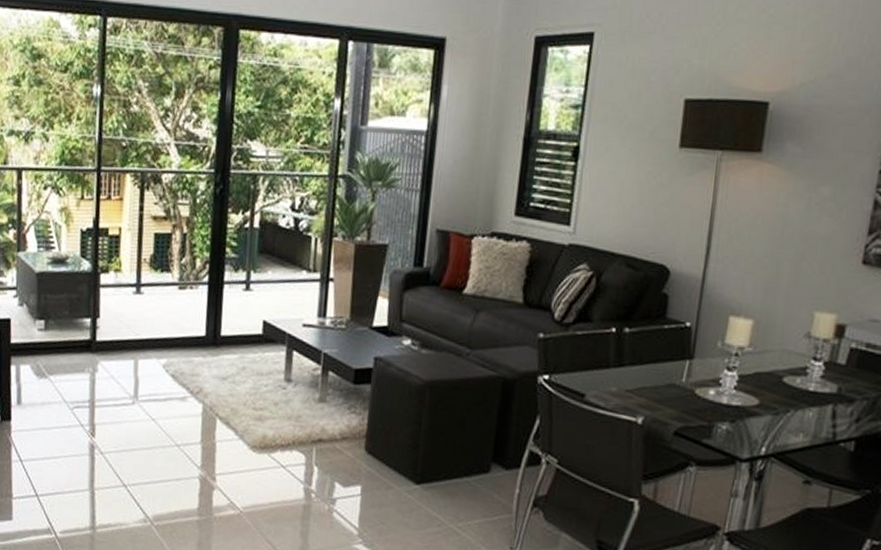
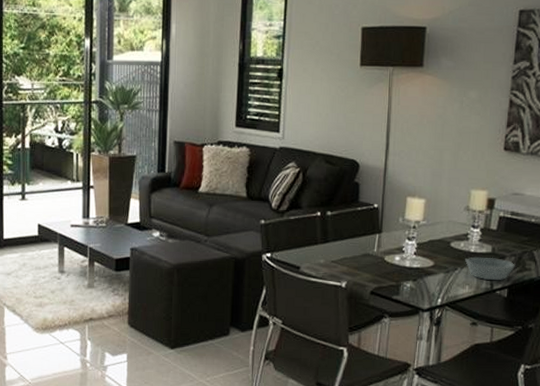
bowl: none [801,397,867,431] -> present [465,256,515,281]

